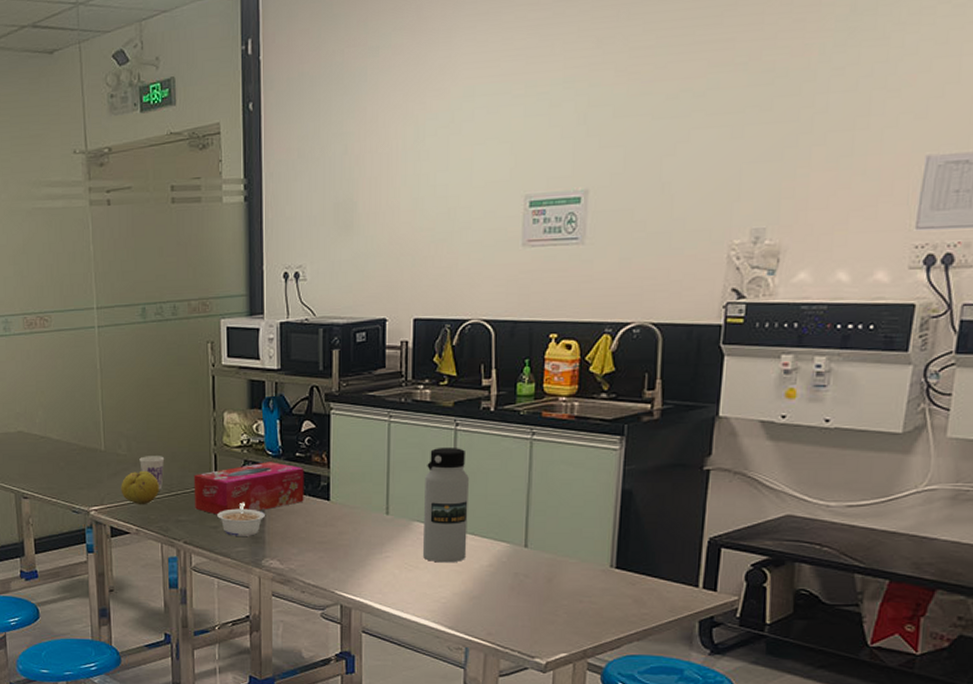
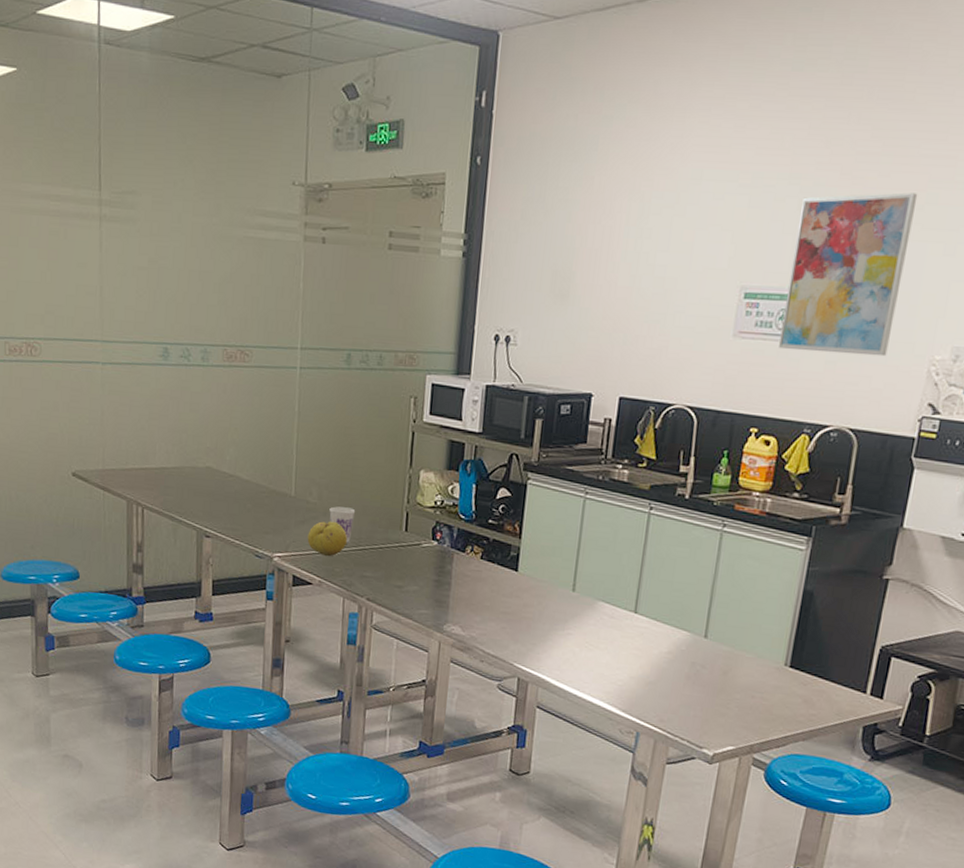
tissue box: present [194,462,304,515] -> none [381,525,496,575]
legume: present [217,503,265,536] -> none [403,565,452,600]
water bottle: present [422,446,469,563] -> none [604,529,658,646]
wall art: none [570,80,698,253] -> present [779,192,918,357]

